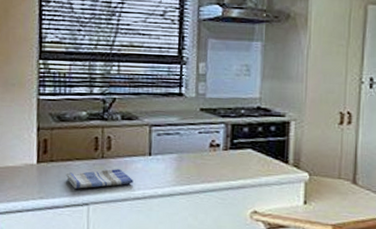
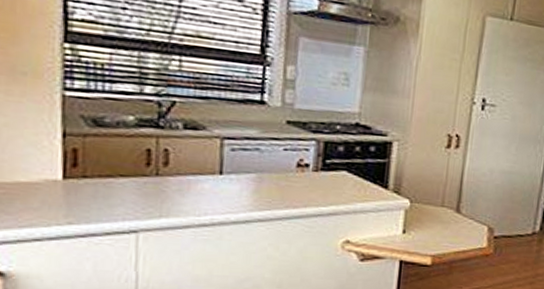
dish towel: present [66,169,133,189] -> none [105,189,199,213]

